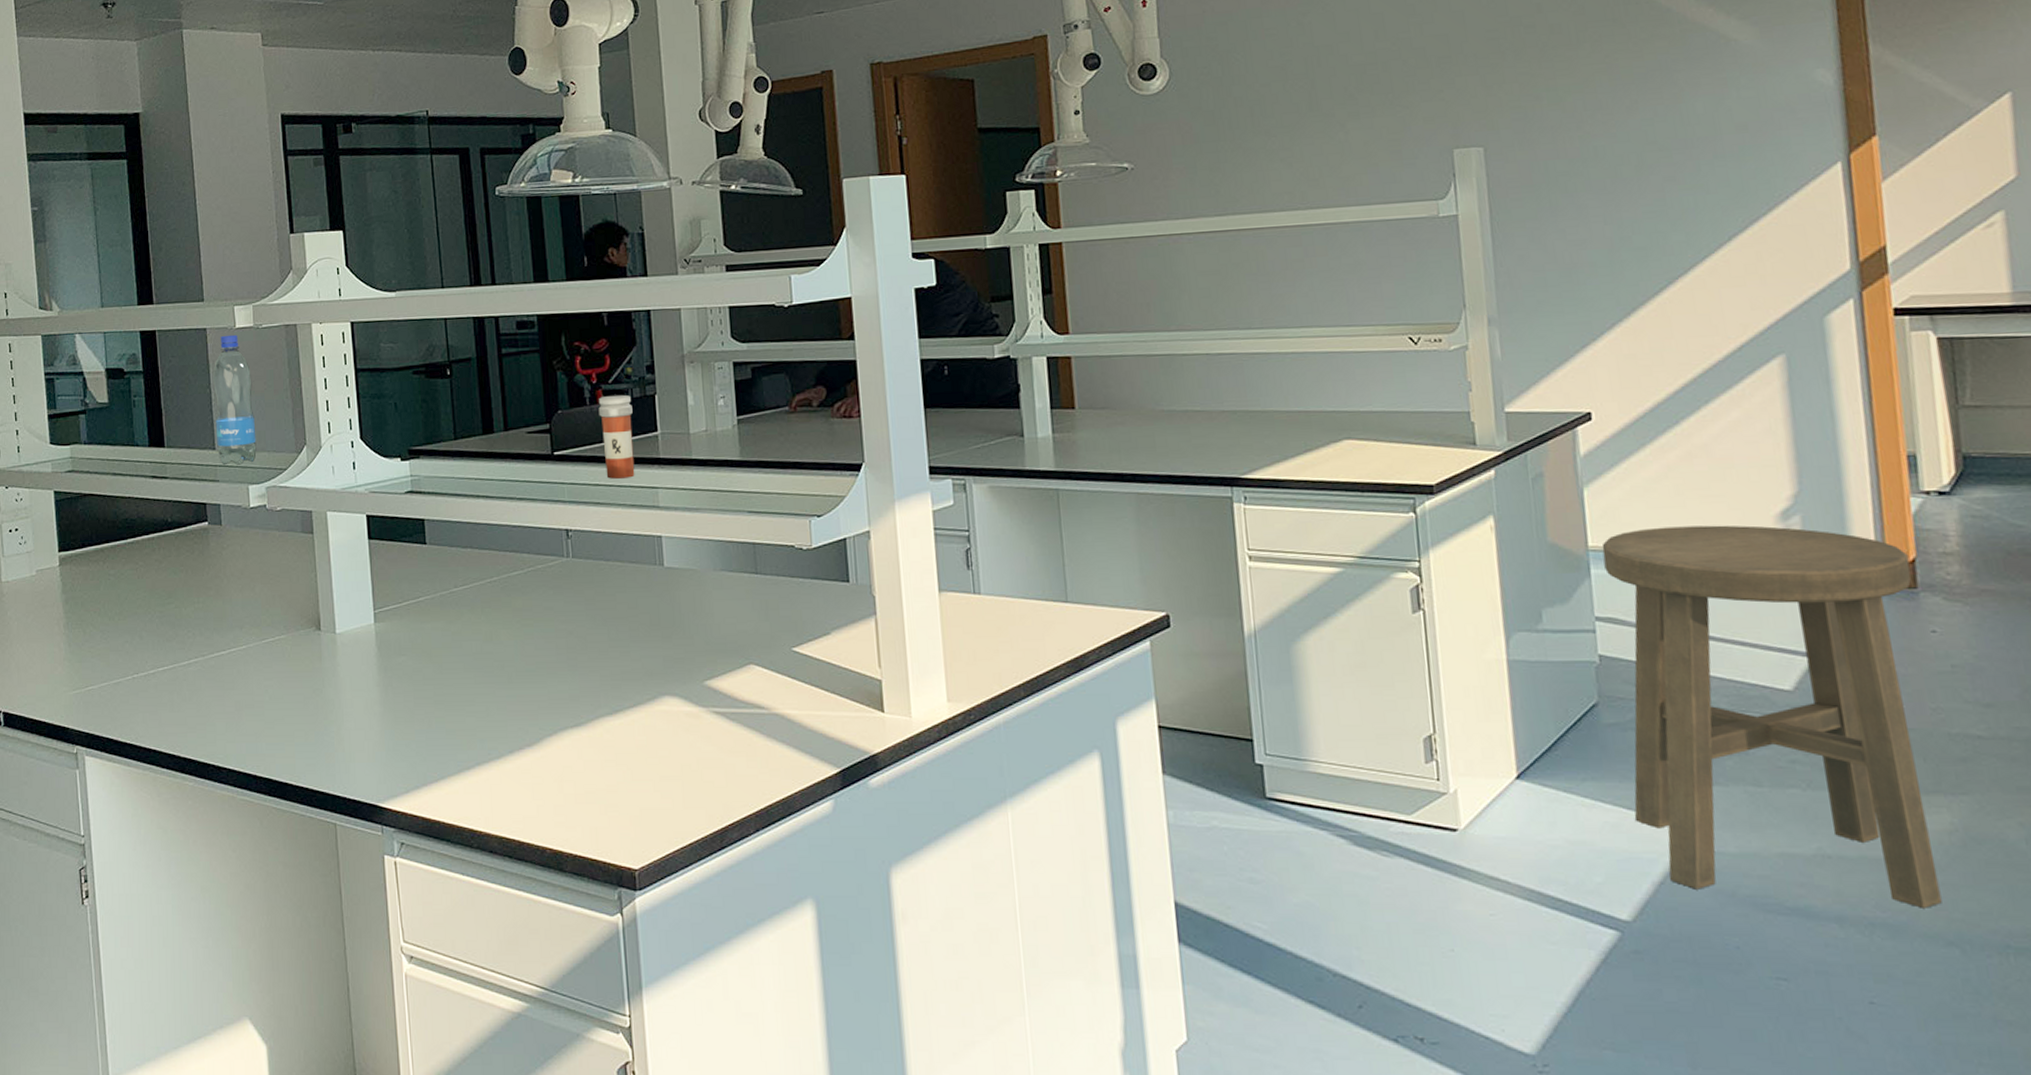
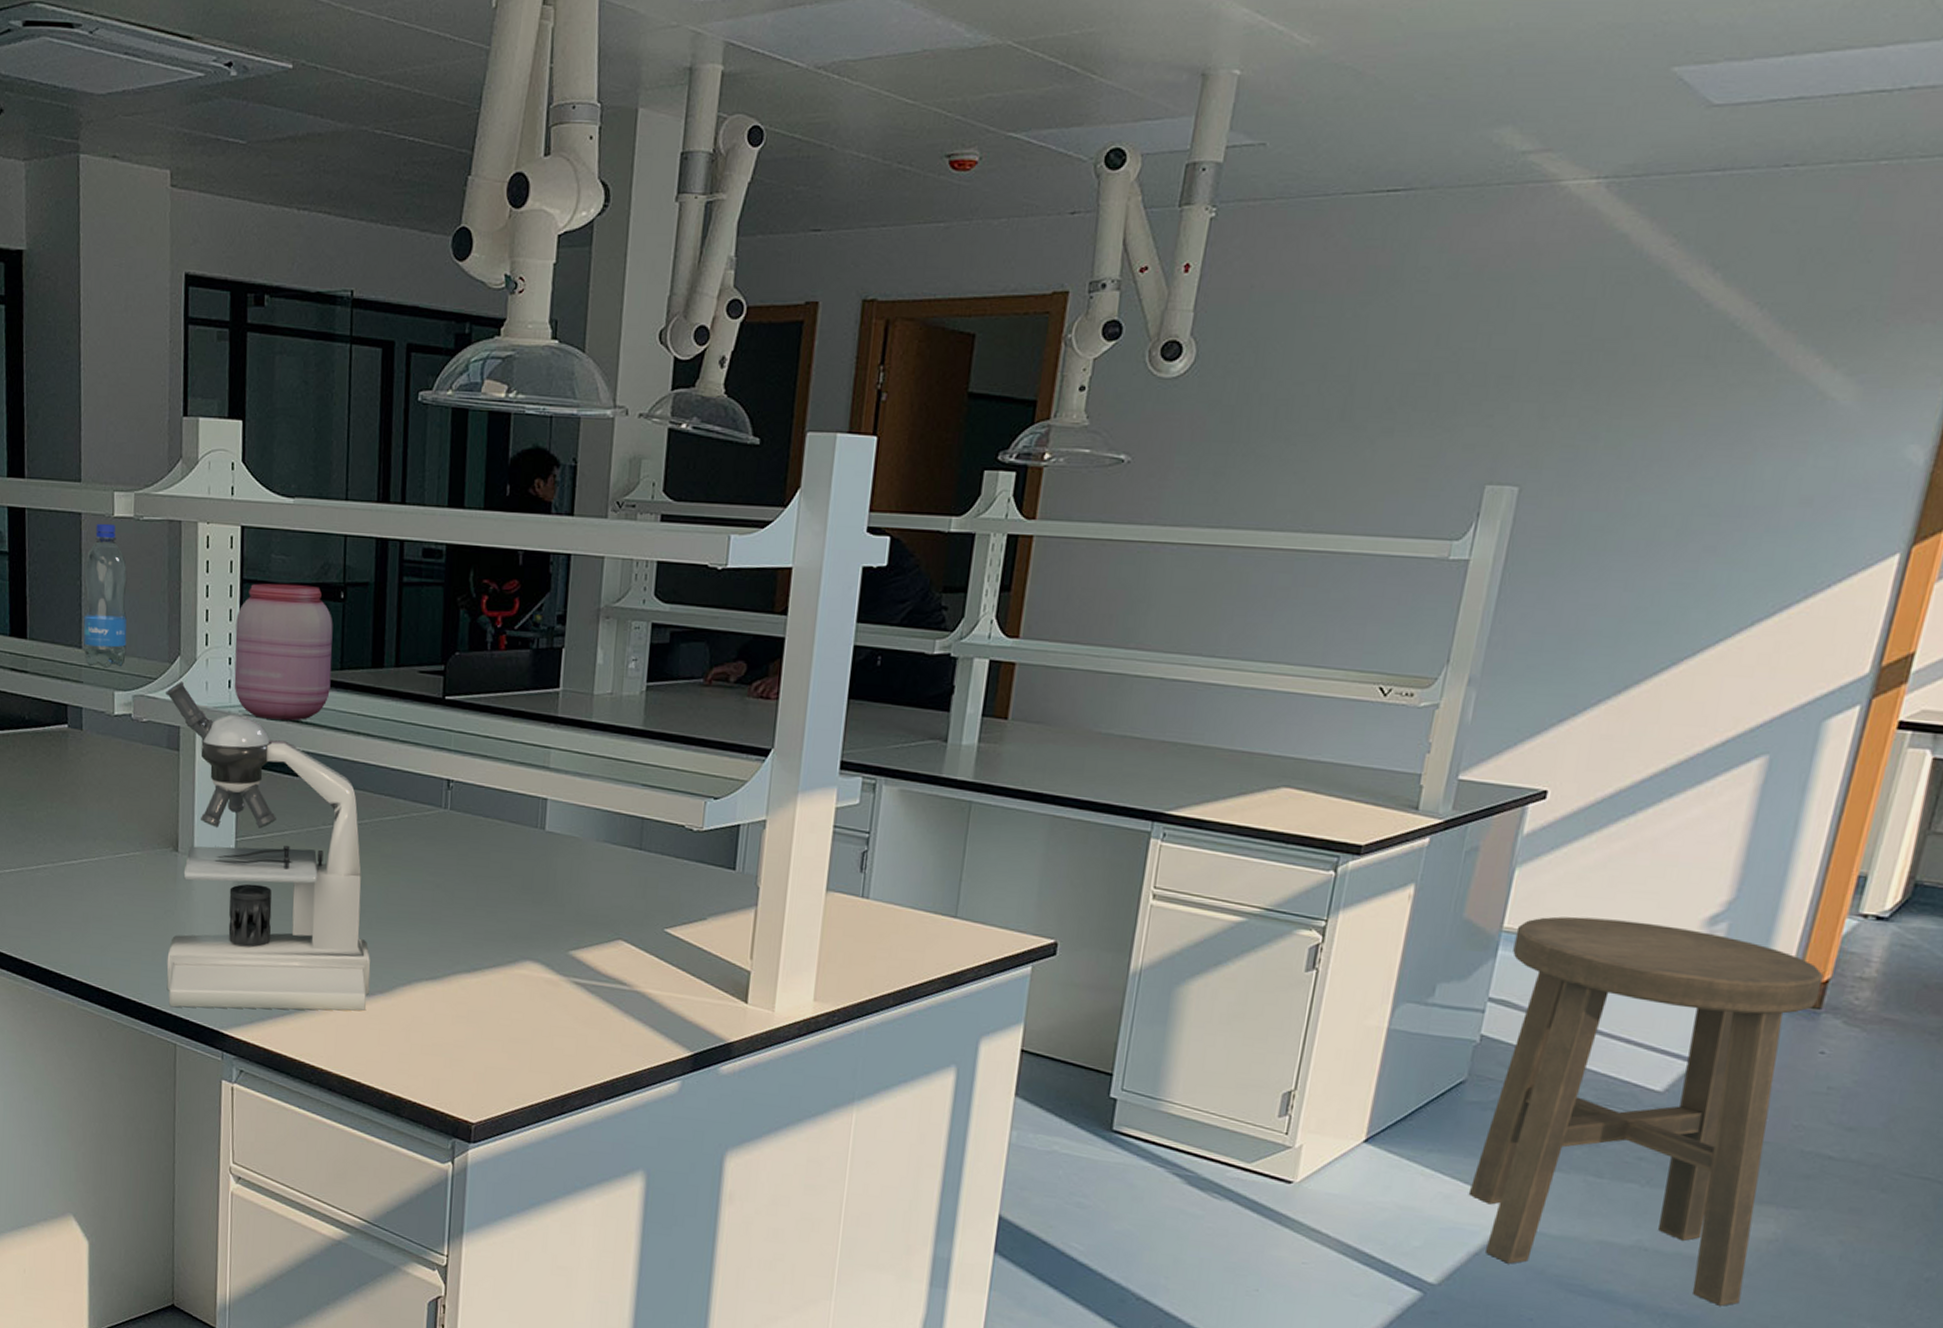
microscope: none [296,469,518,786] -> present [166,681,371,1011]
jar: none [354,367,447,494] -> present [234,583,333,721]
medicine: present [598,394,635,480] -> none [498,642,536,735]

